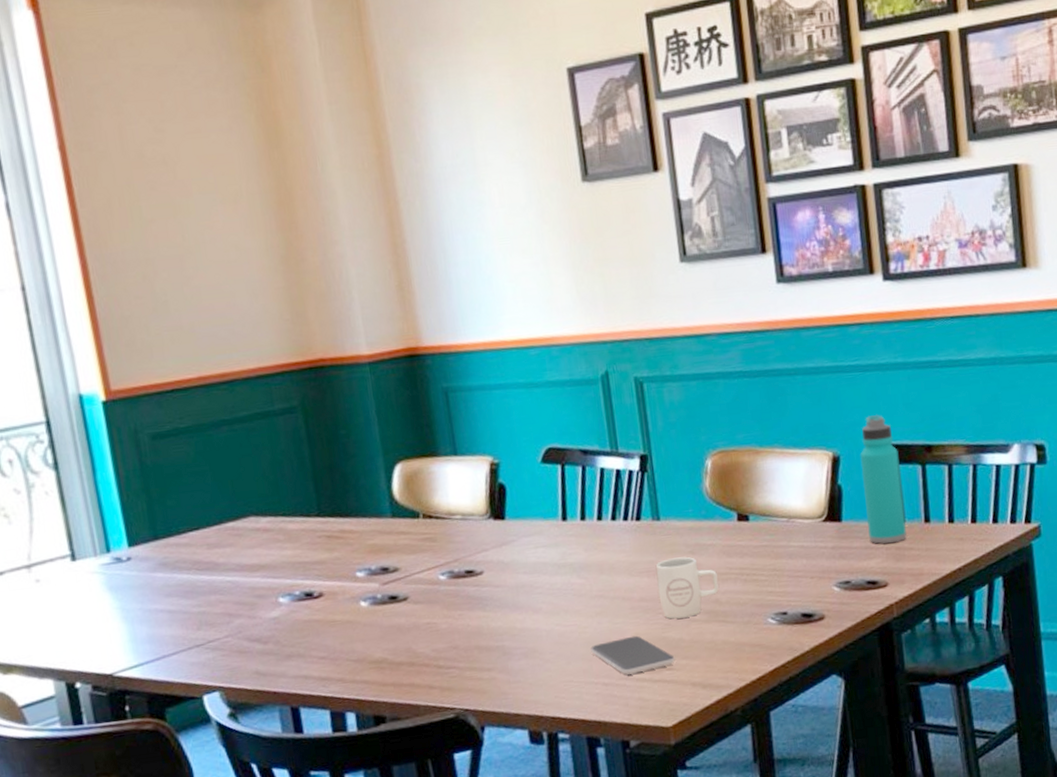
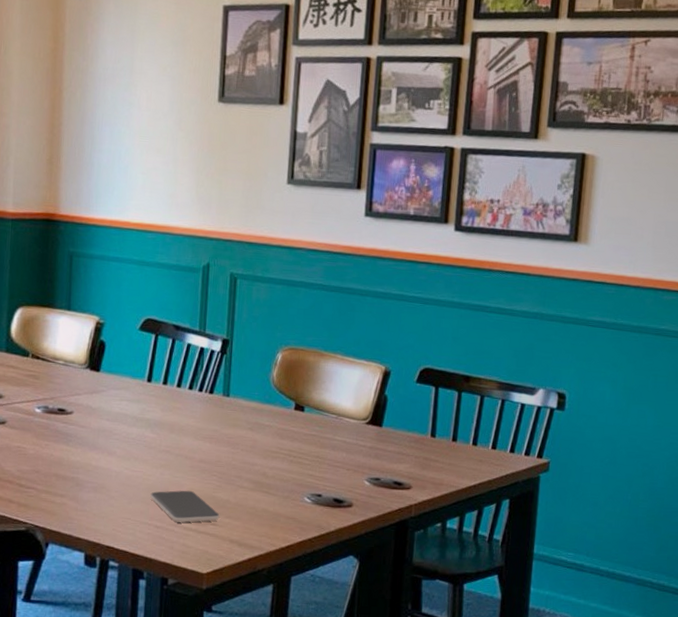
mug: present [655,557,720,619] -> none [216,430,270,483]
water bottle: present [860,415,907,544] -> none [403,342,441,454]

